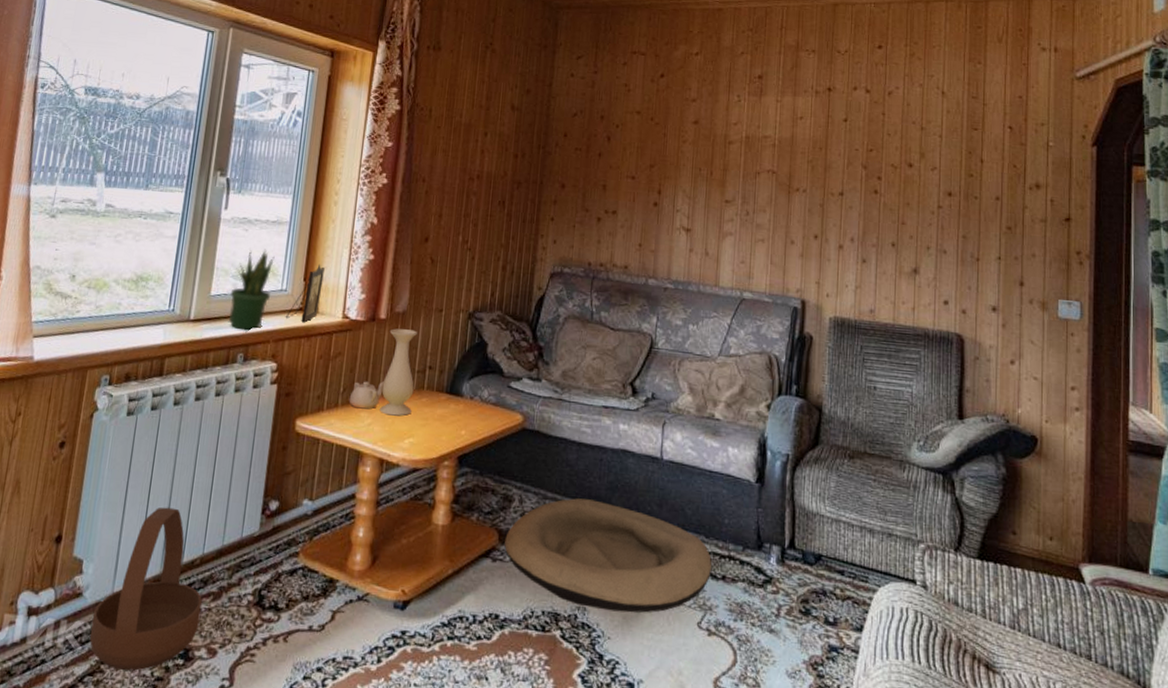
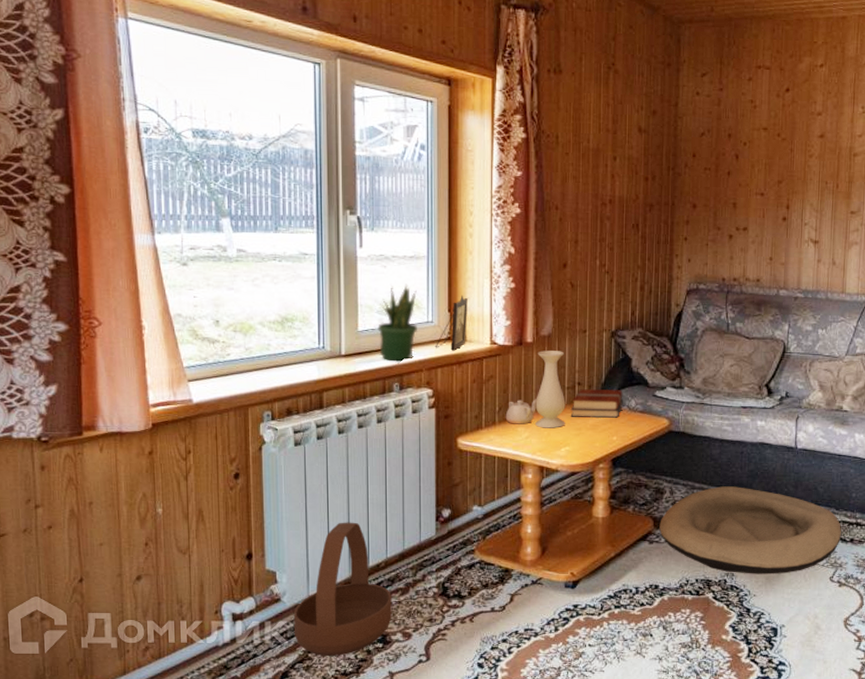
books: none [417,374,477,409] -> present [570,389,624,418]

